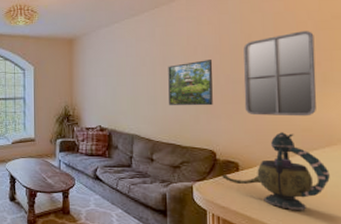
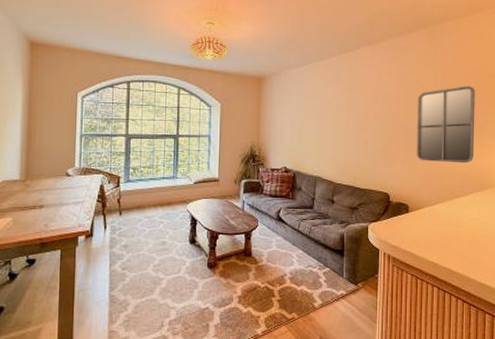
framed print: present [168,60,213,106] -> none [351,107,391,151]
teapot: present [221,132,330,210] -> none [393,177,481,247]

